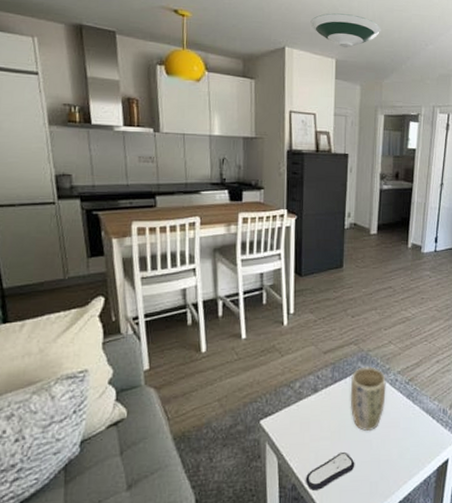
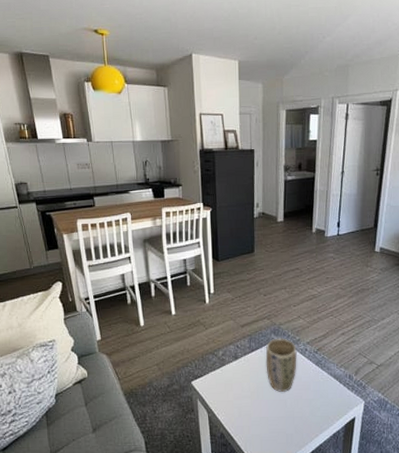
remote control: present [305,452,355,490] -> none [231,409,273,439]
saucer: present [310,13,381,48] -> none [213,15,280,48]

